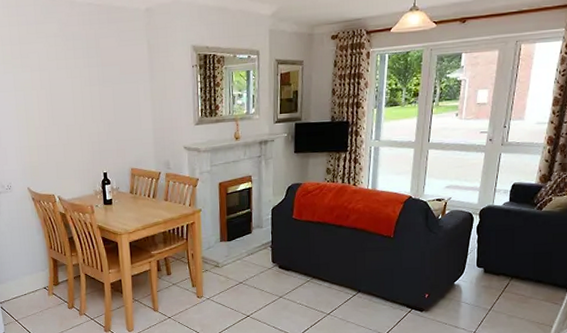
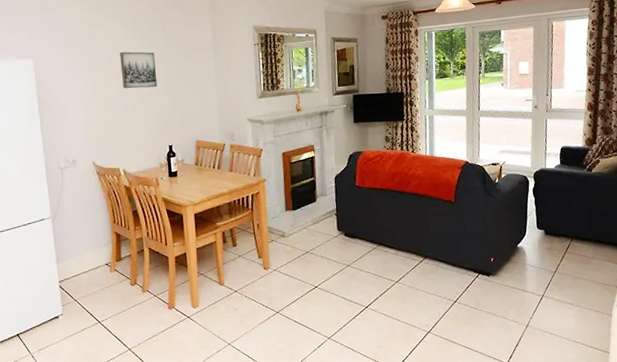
wall art: none [52,72,91,113] -> present [120,51,158,89]

